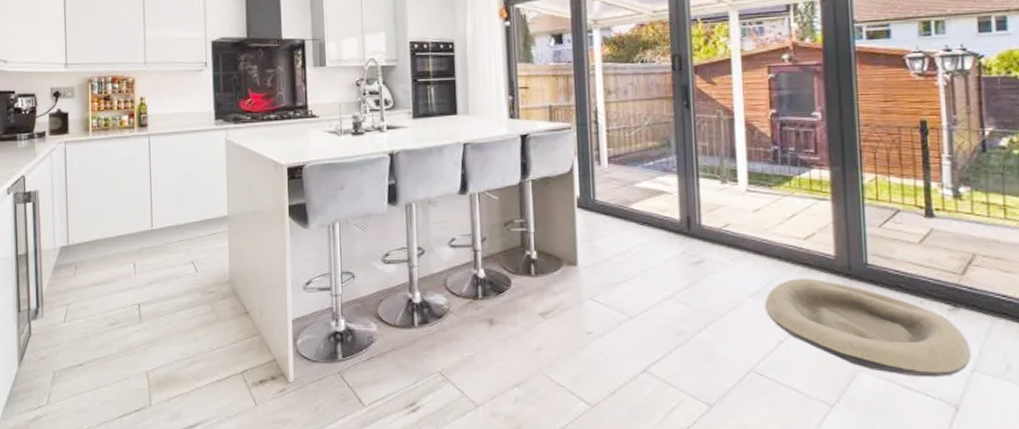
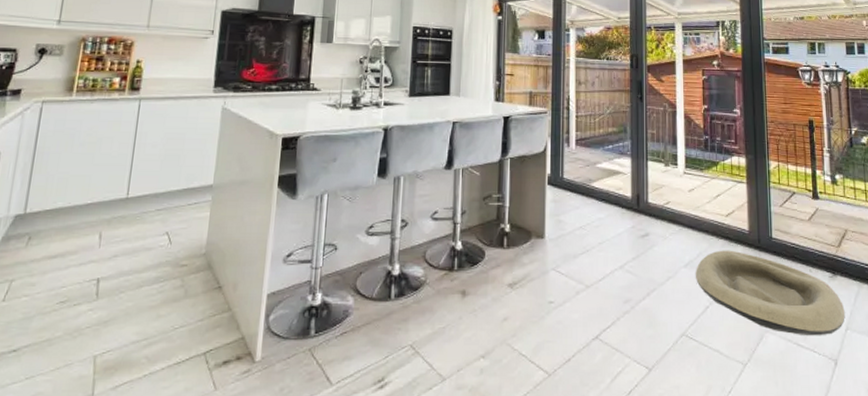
canister: present [47,109,70,136] -> none [24,66,54,94]

